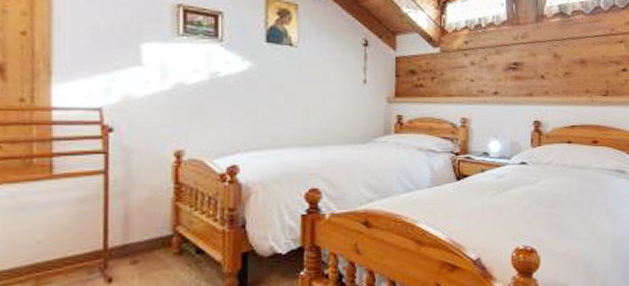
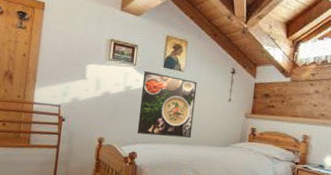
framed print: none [235,49,318,139] -> present [137,71,198,139]

